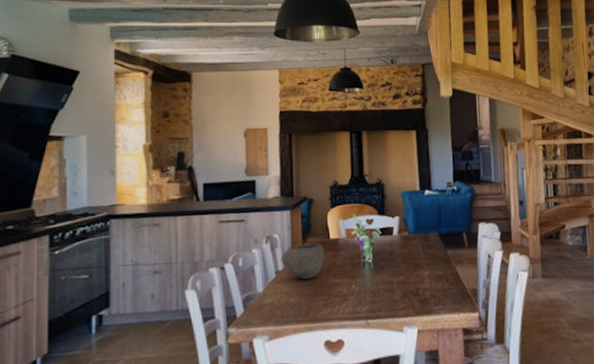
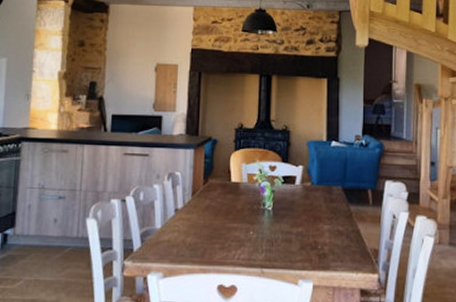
bowl: present [281,243,325,280] -> none [181,184,225,220]

